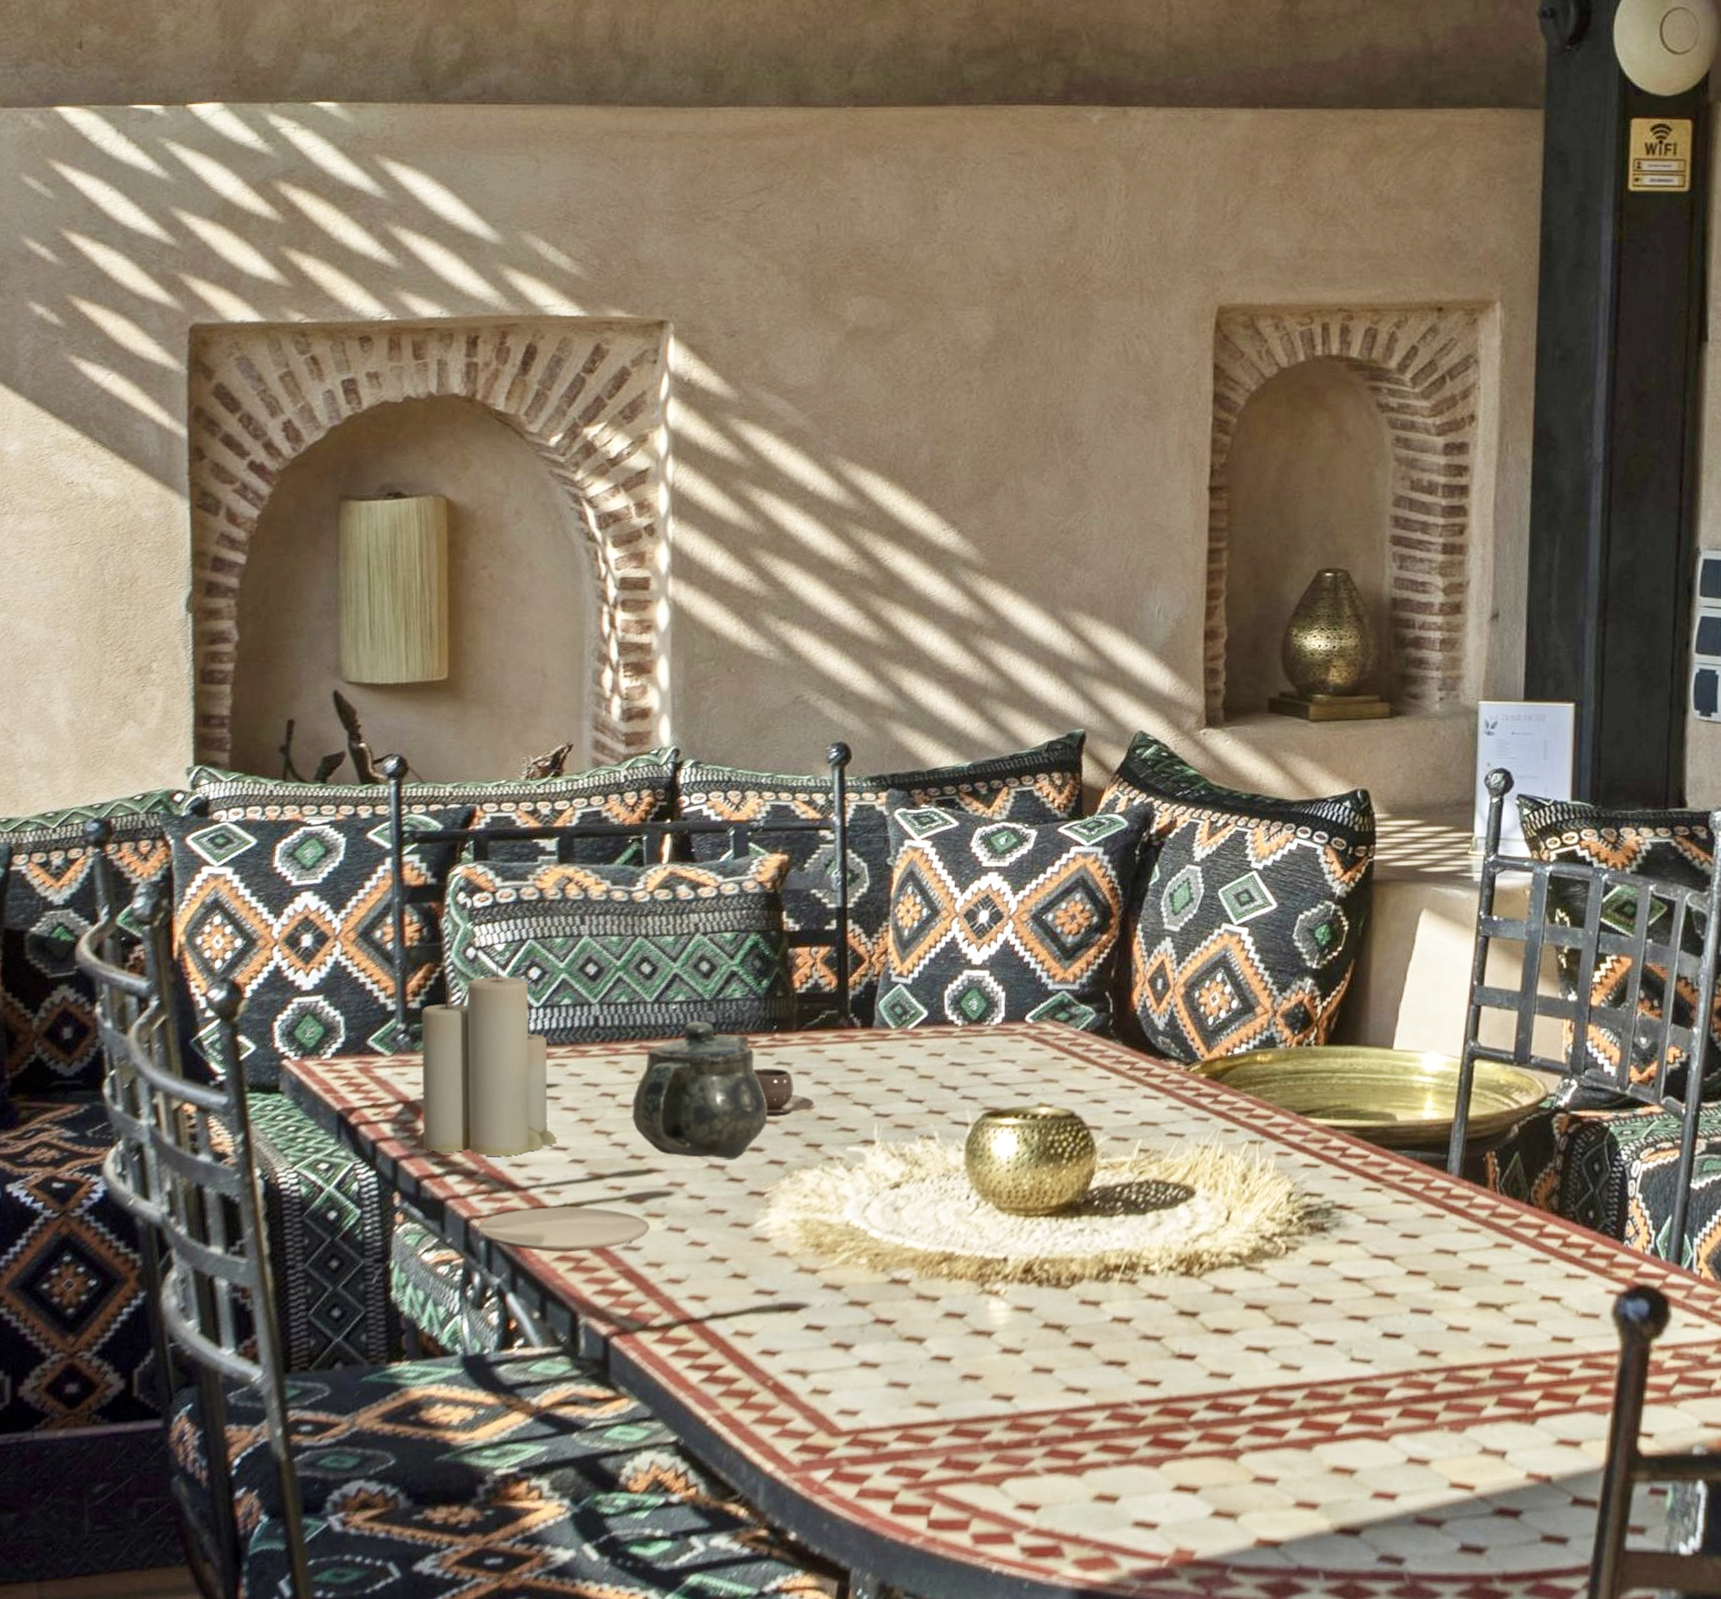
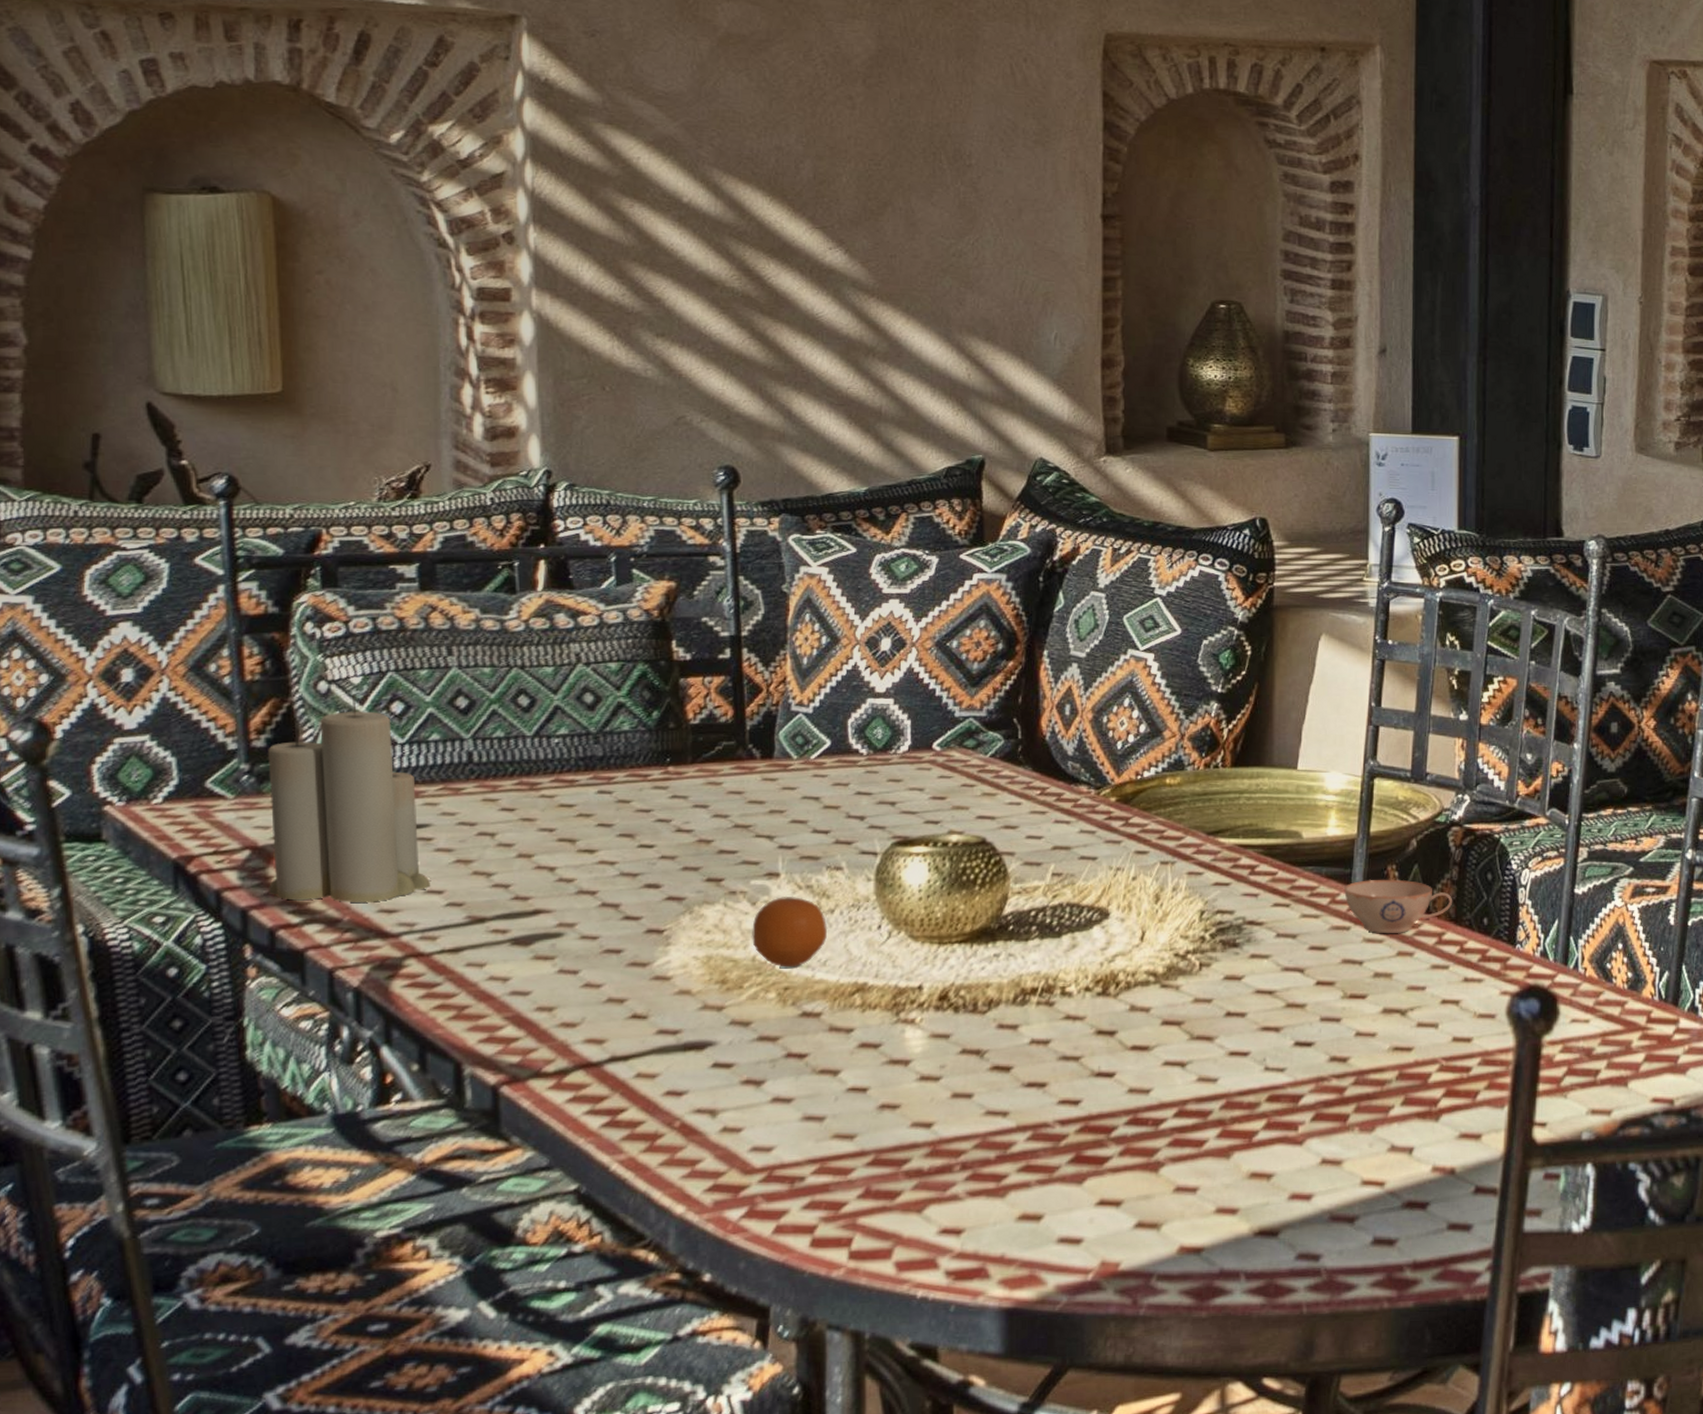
plate: present [477,1207,650,1252] -> none [344,953,539,1000]
teapot: present [632,1021,768,1159] -> none [514,755,664,897]
teacup: present [753,1068,814,1117] -> none [647,802,714,853]
fruit: none [846,1163,919,1234] -> present [752,896,828,968]
teacup: none [1439,1166,1556,1224] -> present [1344,879,1453,933]

